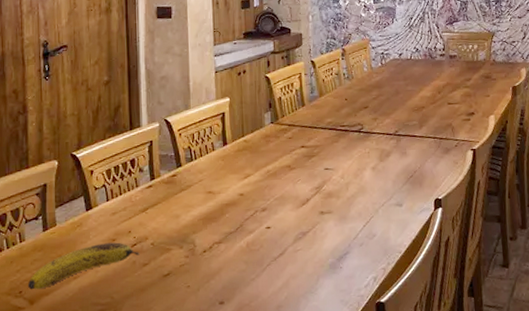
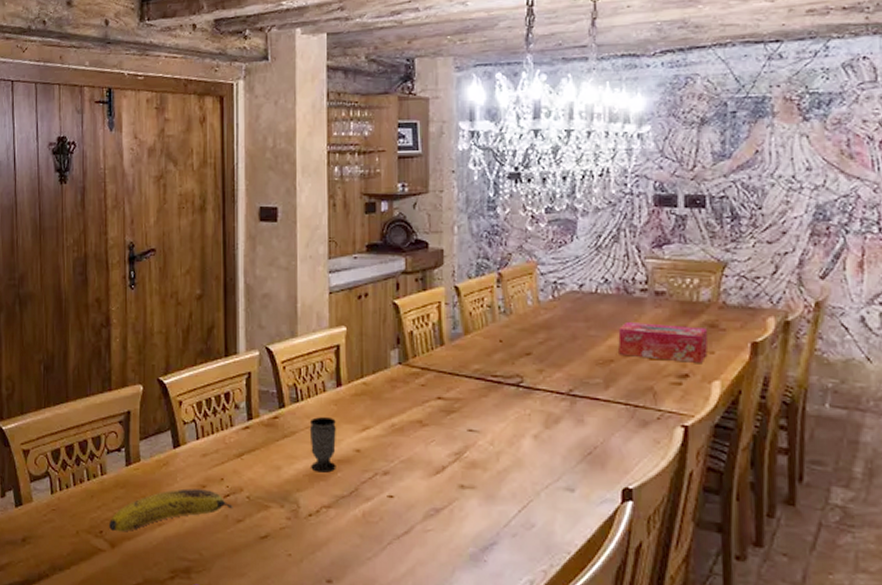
cup: none [202,171,225,216] -> present [309,417,336,473]
tissue box: none [426,78,485,104] -> present [618,323,708,363]

